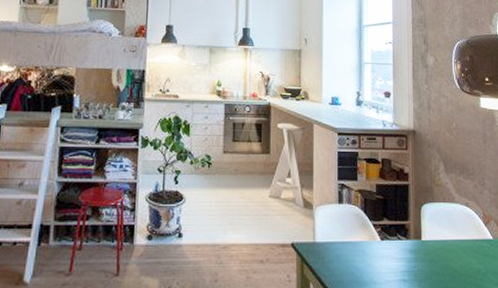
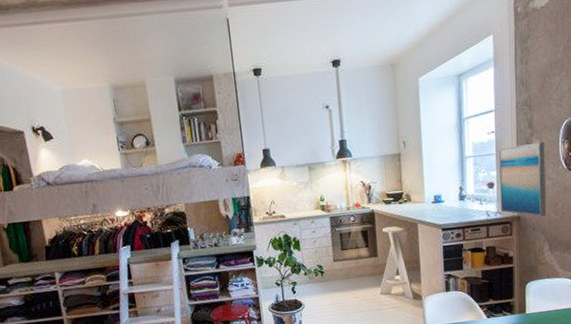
wall art: none [395,59,442,135] -> present [498,141,547,217]

